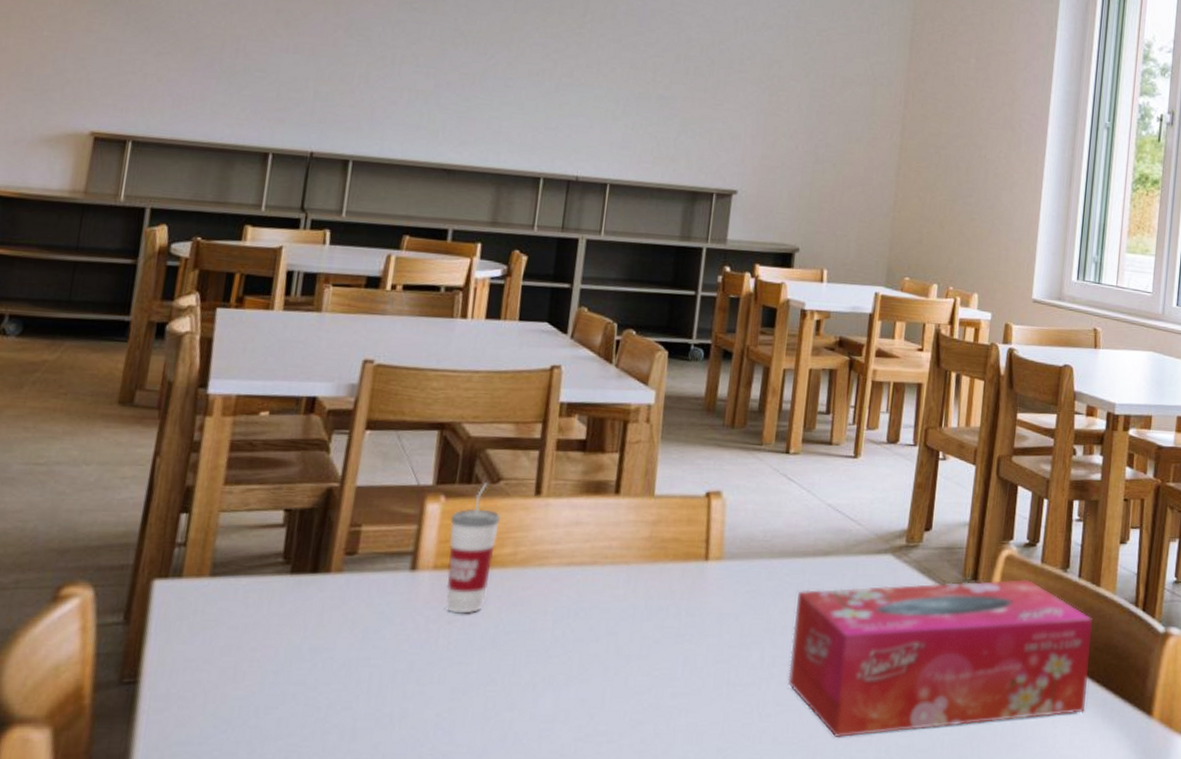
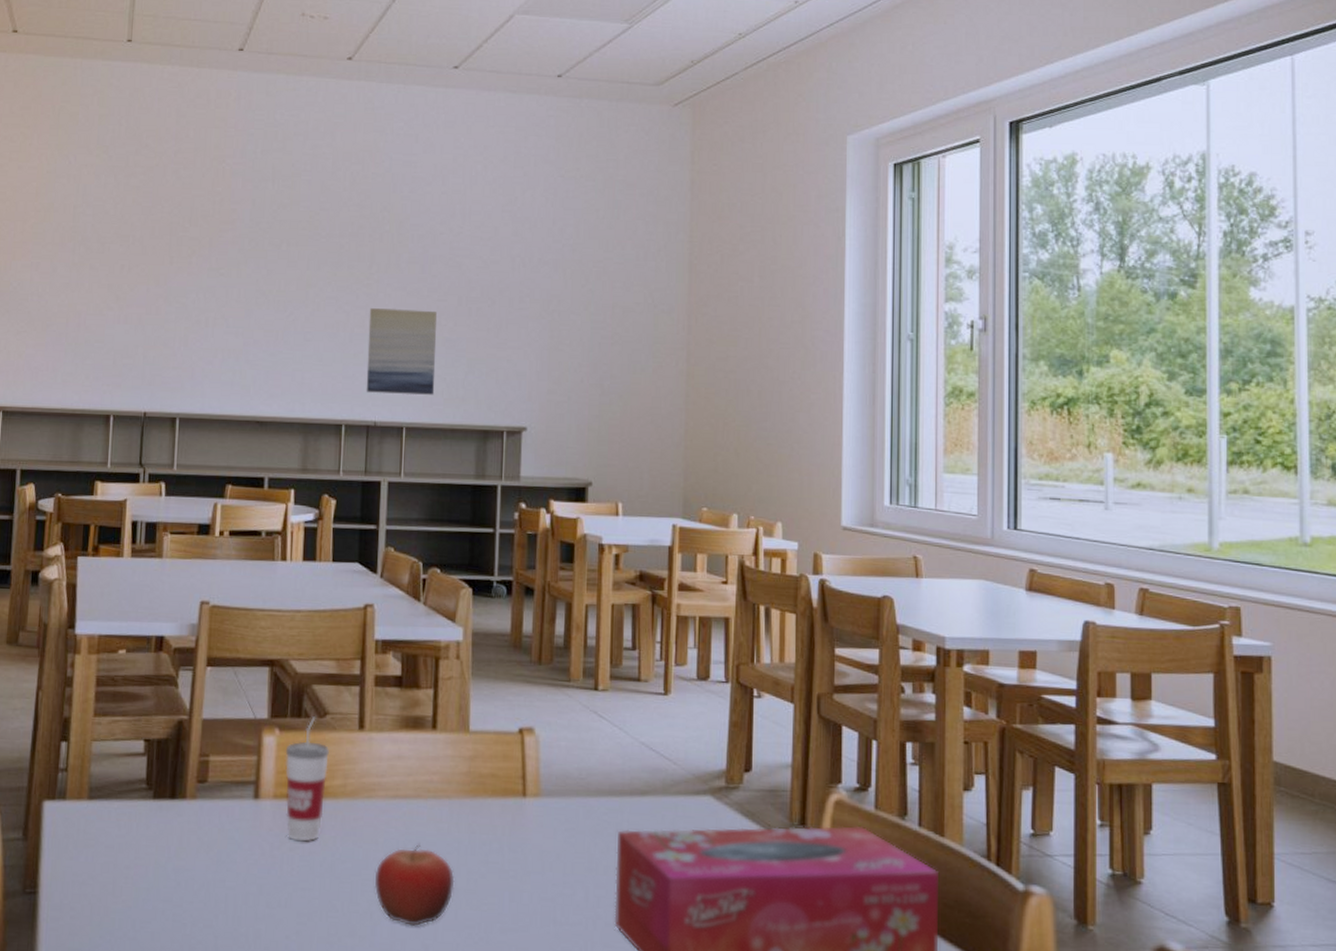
fruit: none [539,610,628,695] -> present [374,843,455,926]
wall art: none [569,58,652,153] -> present [366,308,437,395]

